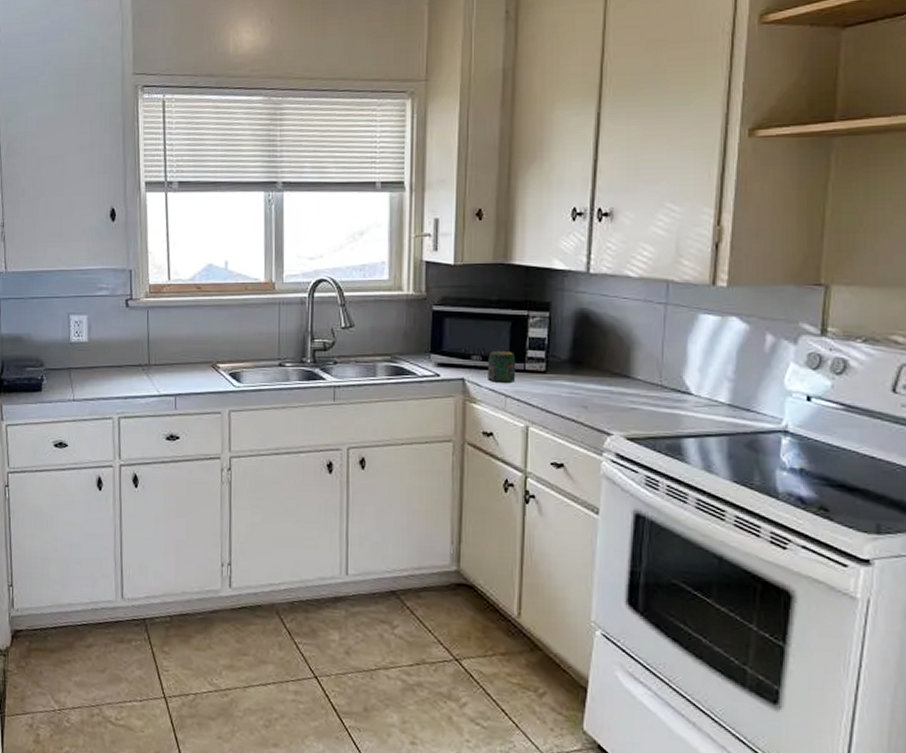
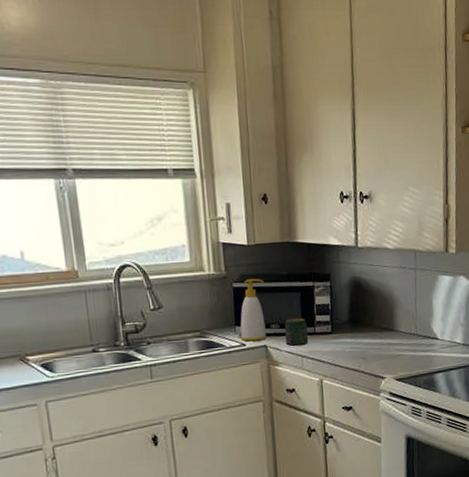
soap bottle: none [435,303,469,373] -> present [240,279,268,342]

